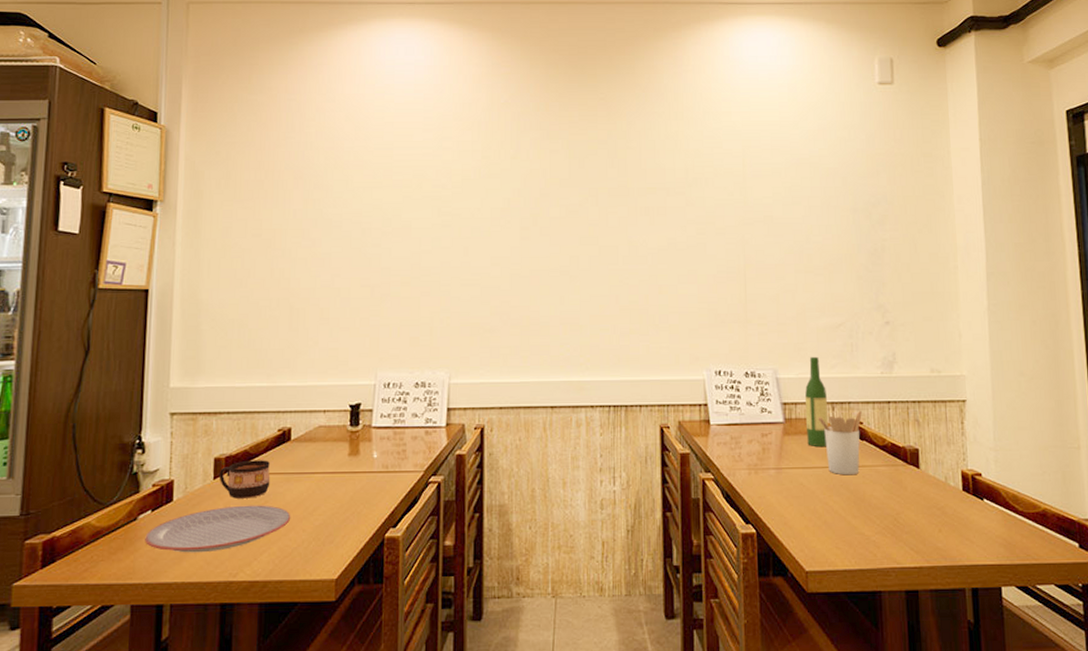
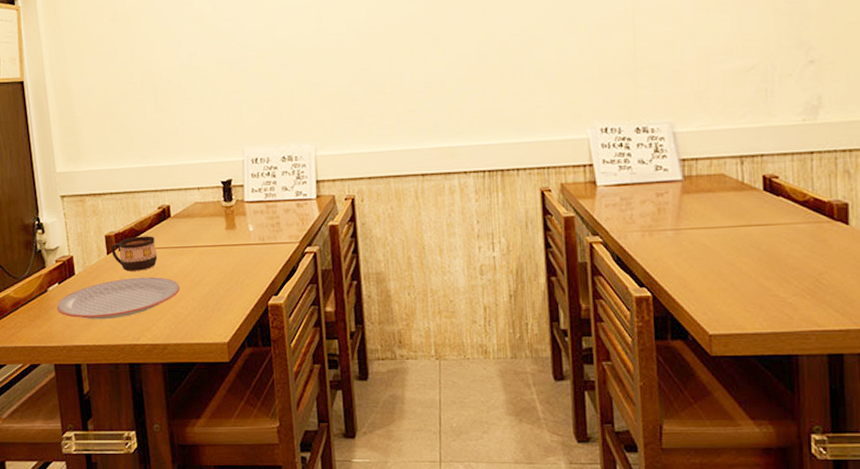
wine bottle: present [804,356,829,446] -> none [707,105,737,205]
utensil holder: present [817,410,862,476] -> none [723,163,778,235]

